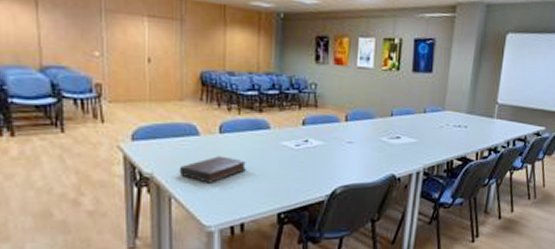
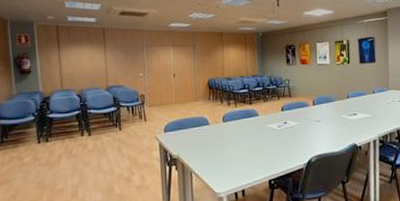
book: present [179,156,246,183] -> none [196,139,243,160]

